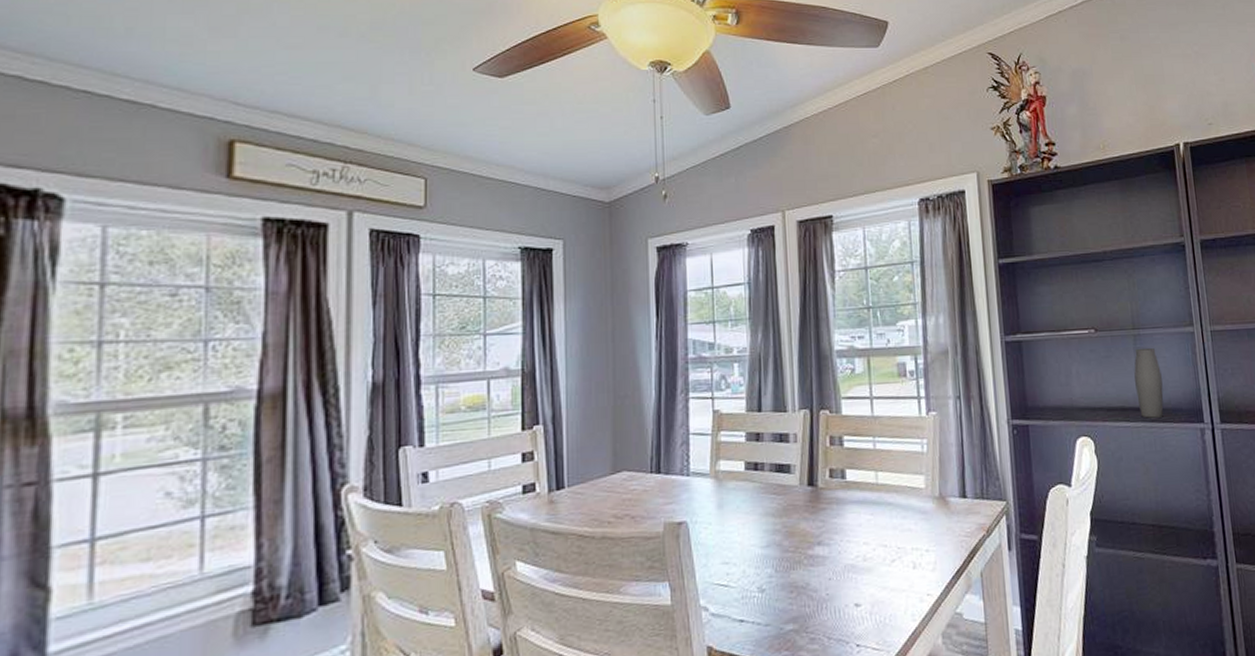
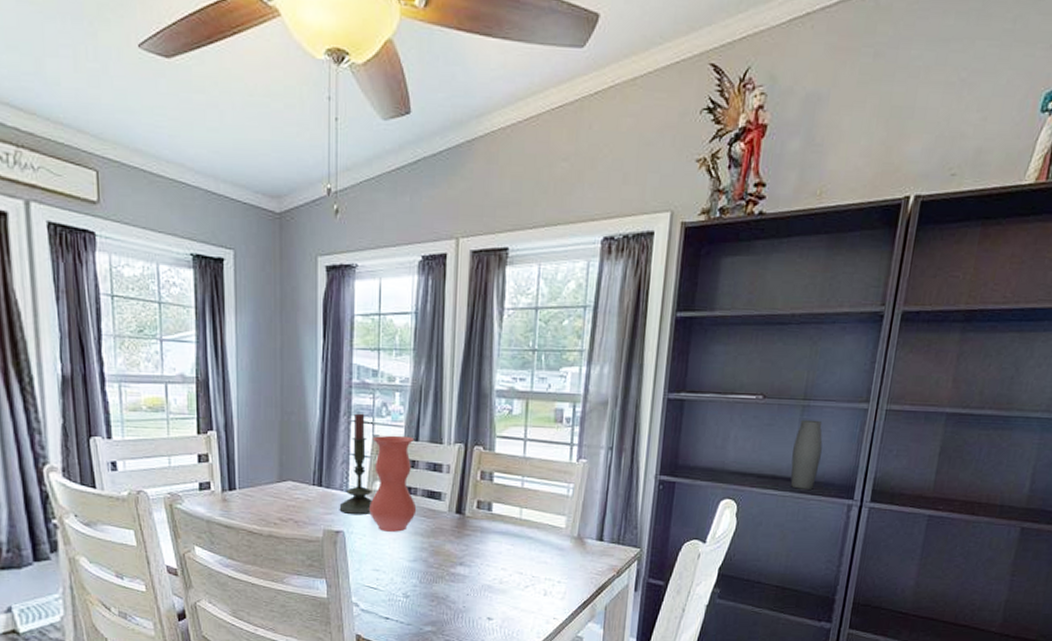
candle: none [680,386,717,502] -> present [339,410,373,515]
vase: none [712,407,766,517] -> present [369,435,417,532]

